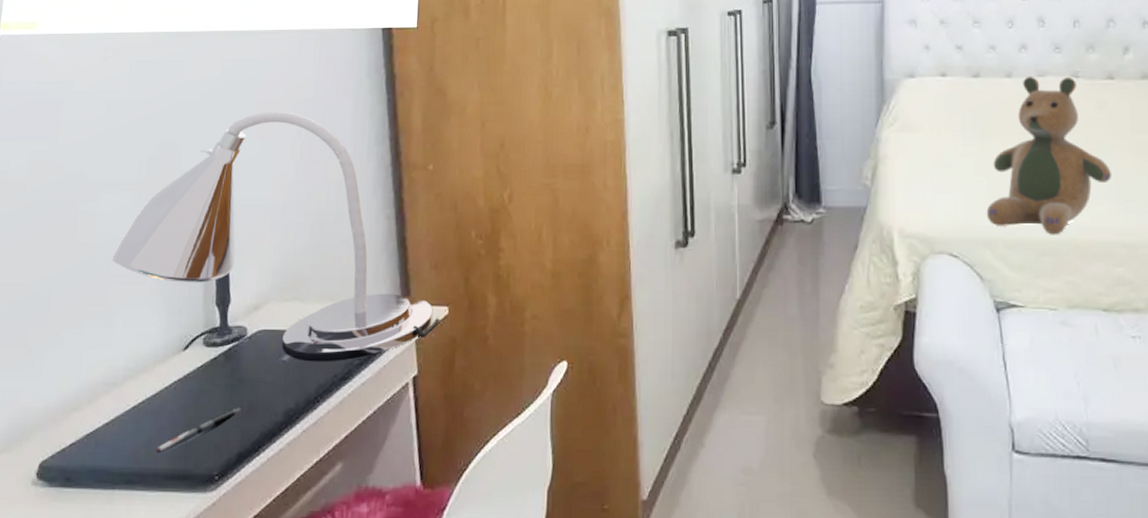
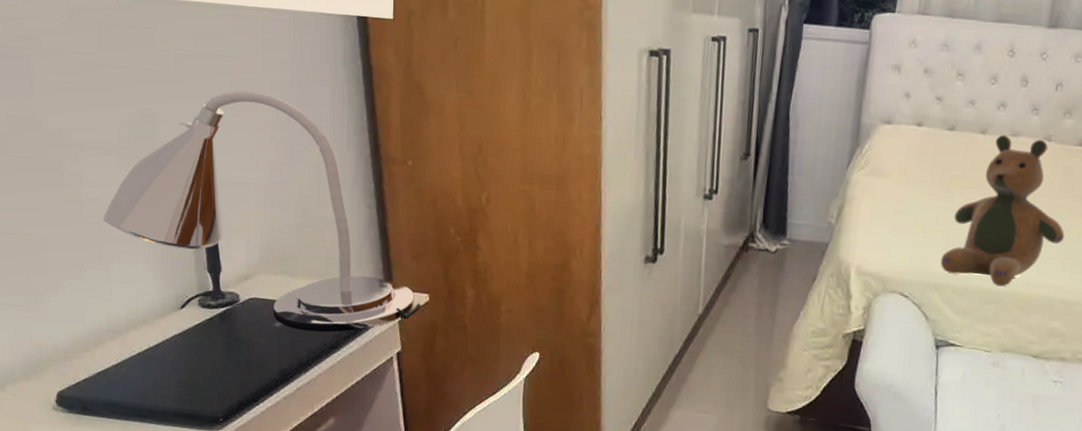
pen: present [155,408,243,453] -> none [163,363,240,395]

